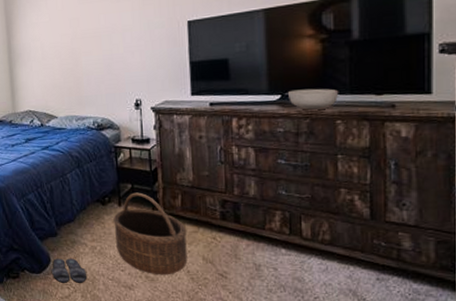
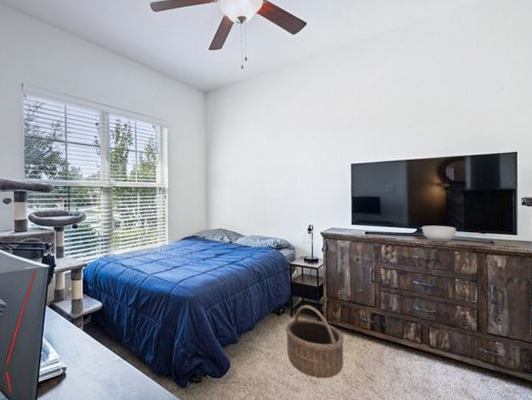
slippers: present [51,258,86,283] -> none [230,364,260,387]

